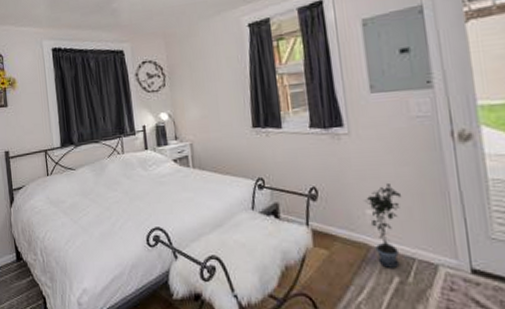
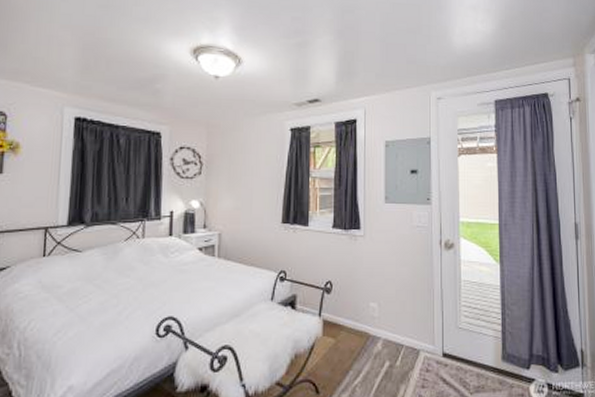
potted plant: present [364,182,402,268] -> none [370,280,399,354]

